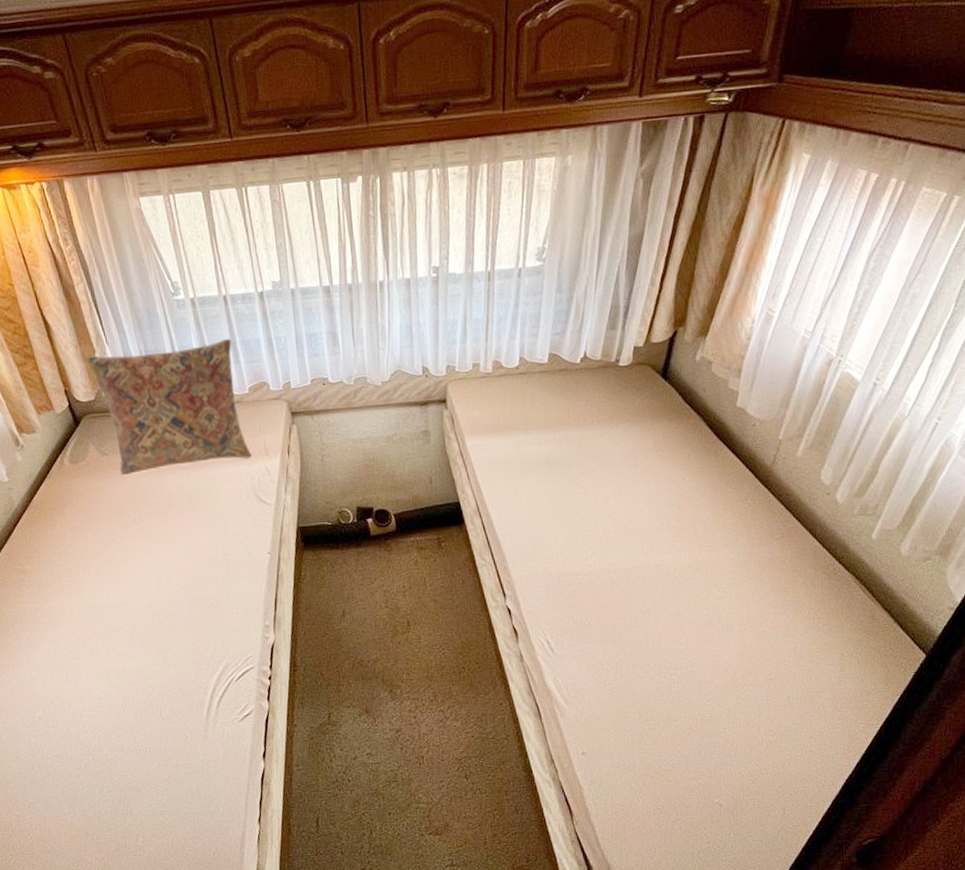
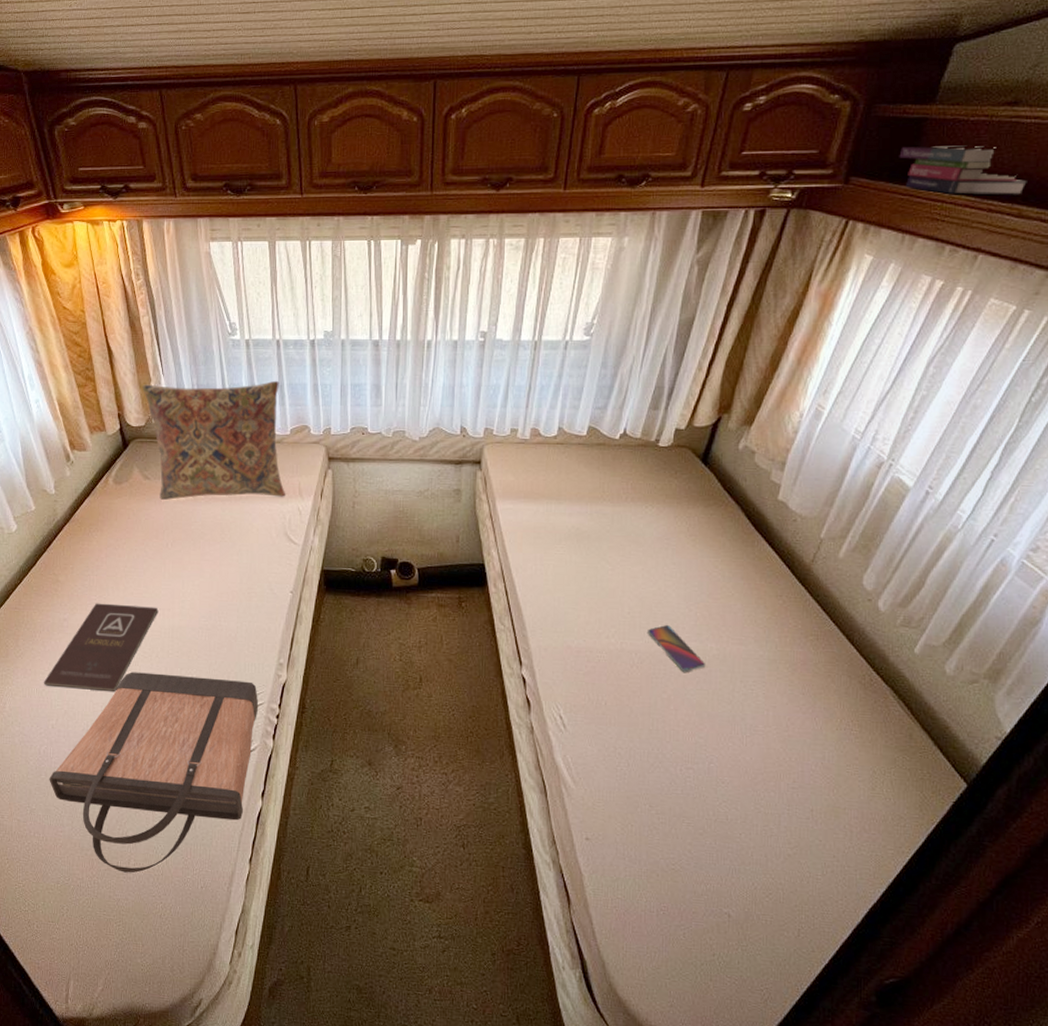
book: none [23,585,135,679] -> present [43,603,159,693]
shopping bag: none [43,647,250,851] -> present [49,672,259,873]
smartphone: none [623,540,680,585] -> present [648,624,705,673]
books: none [829,33,951,86] -> present [899,146,1027,195]

